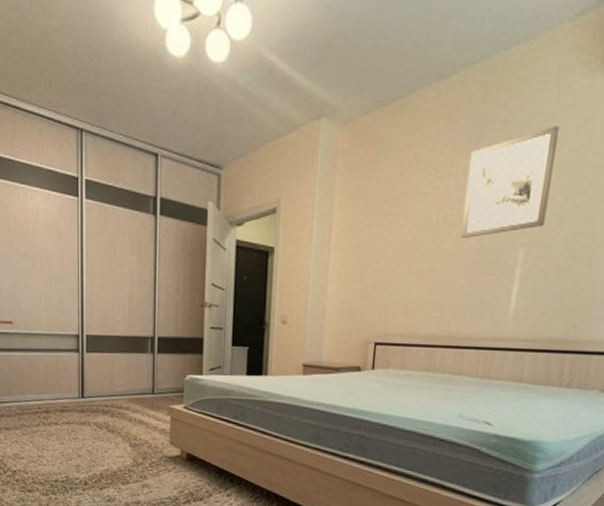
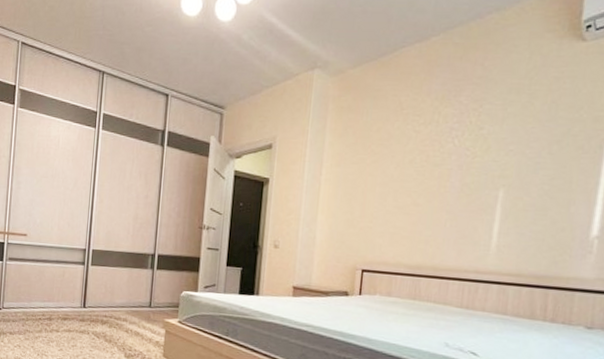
wall art: present [460,125,559,239] -> none [442,82,532,178]

